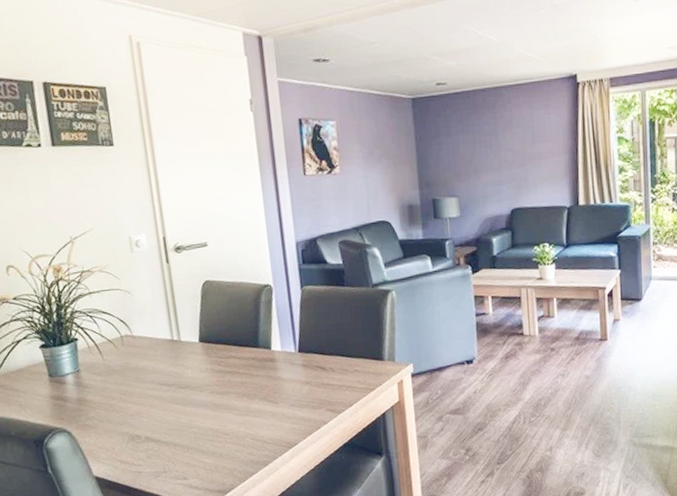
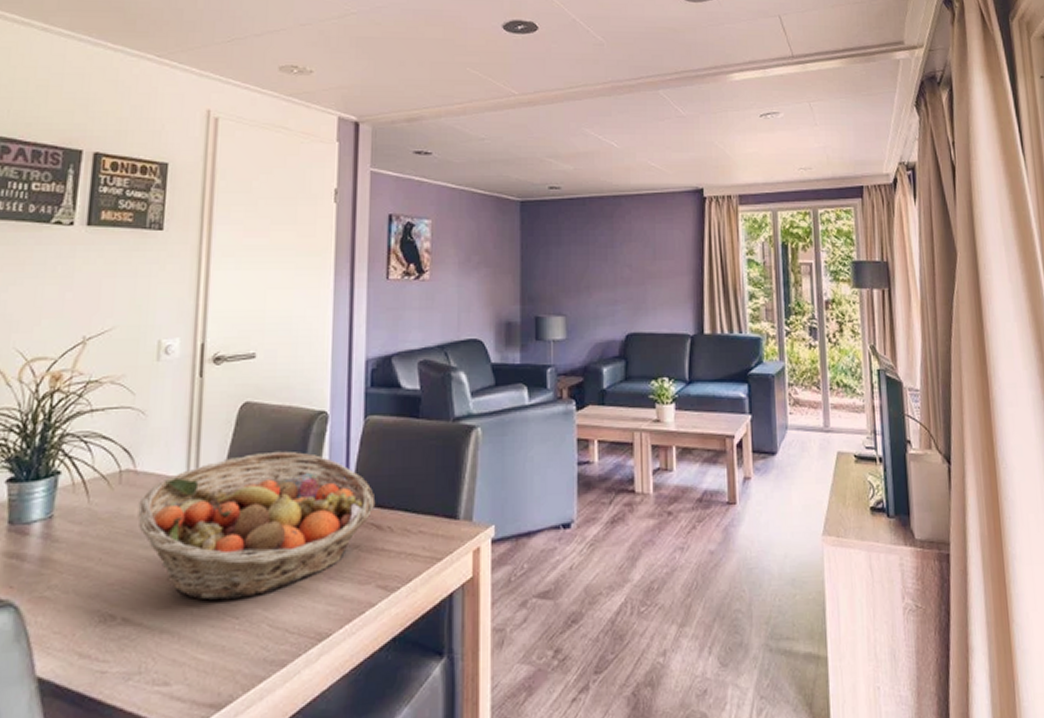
fruit basket: none [140,316,319,424] -> present [138,451,376,601]

